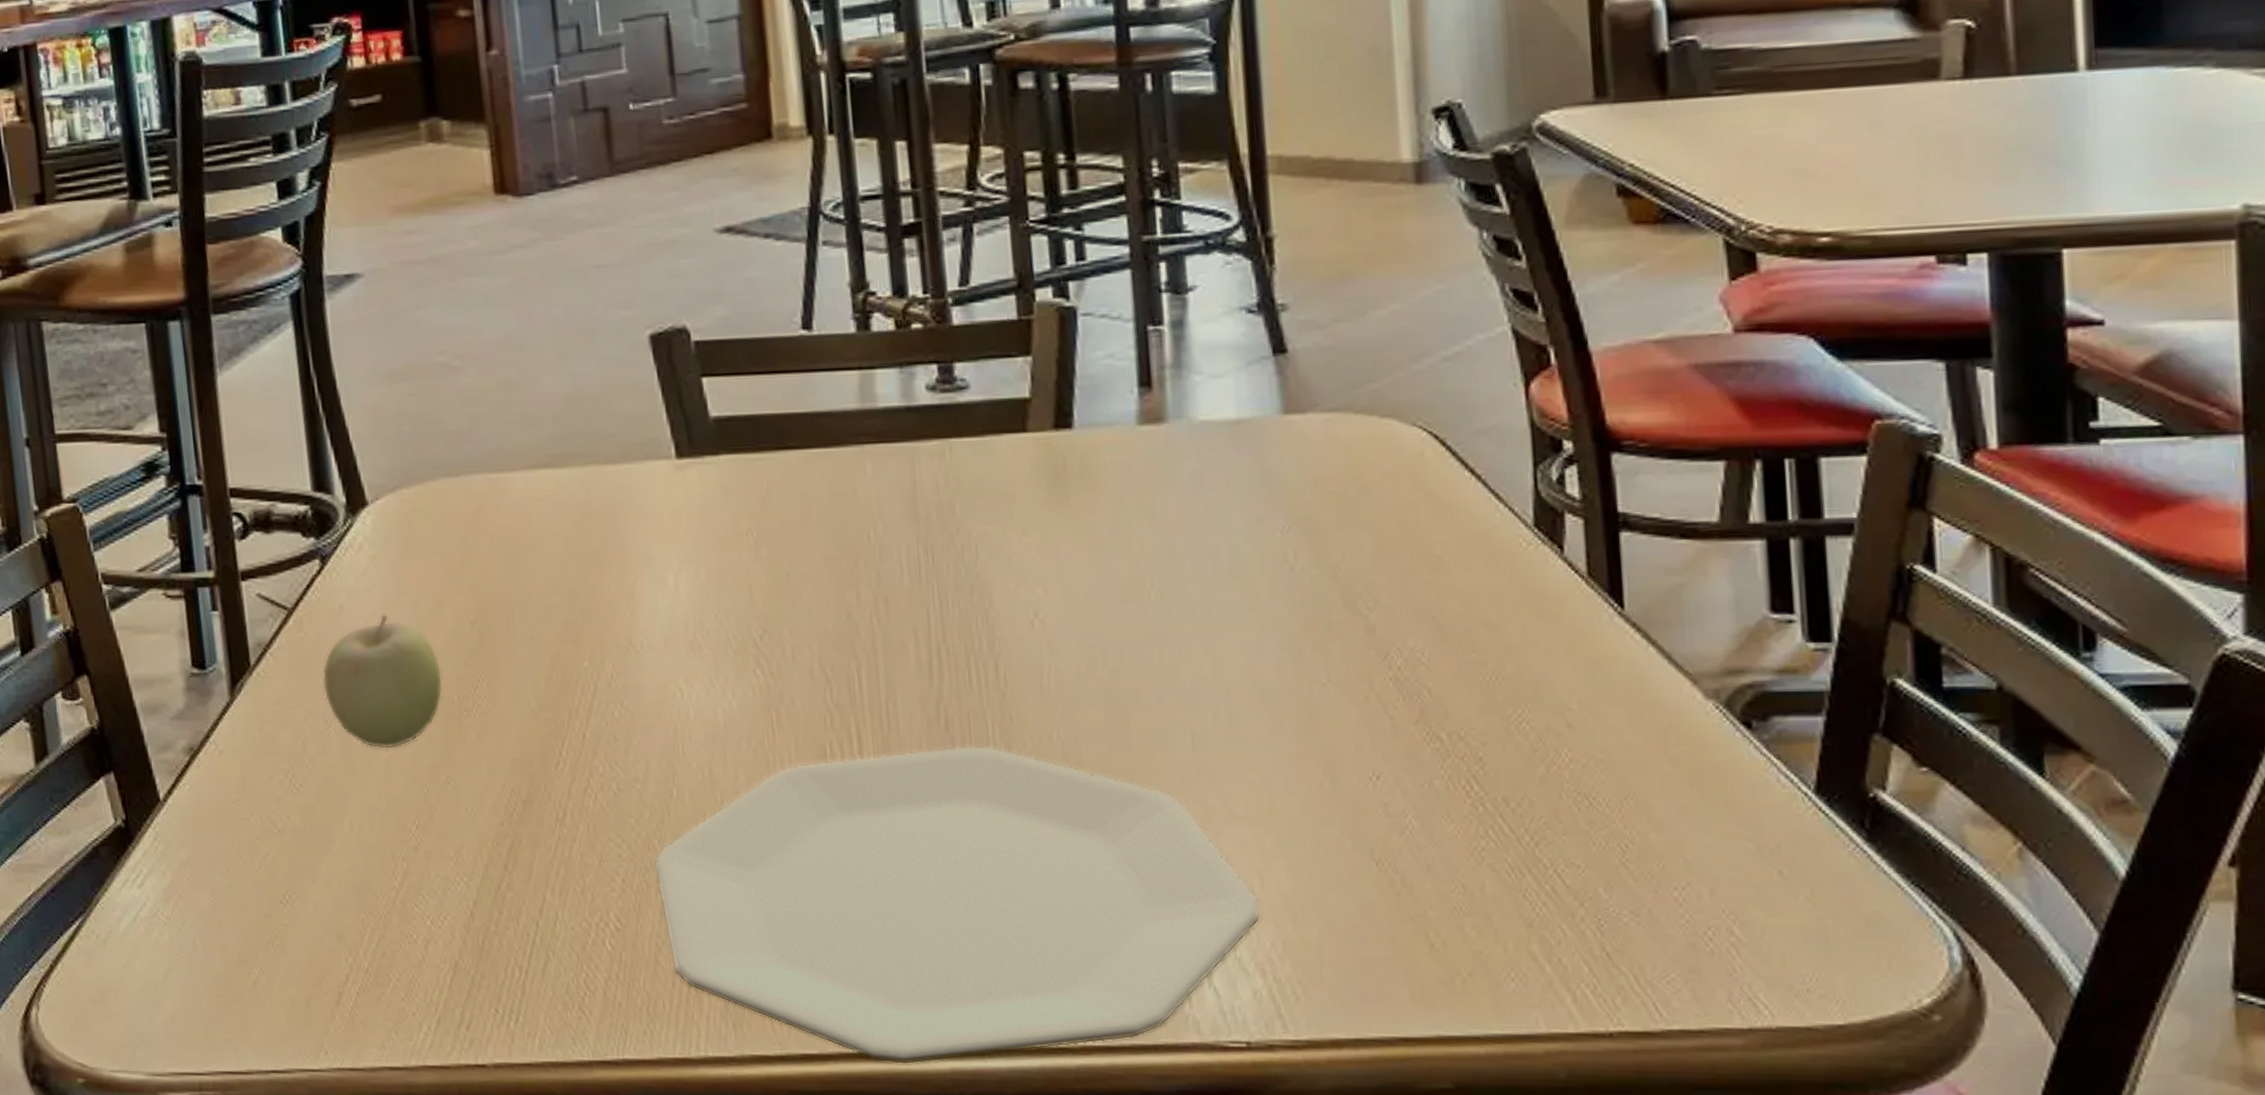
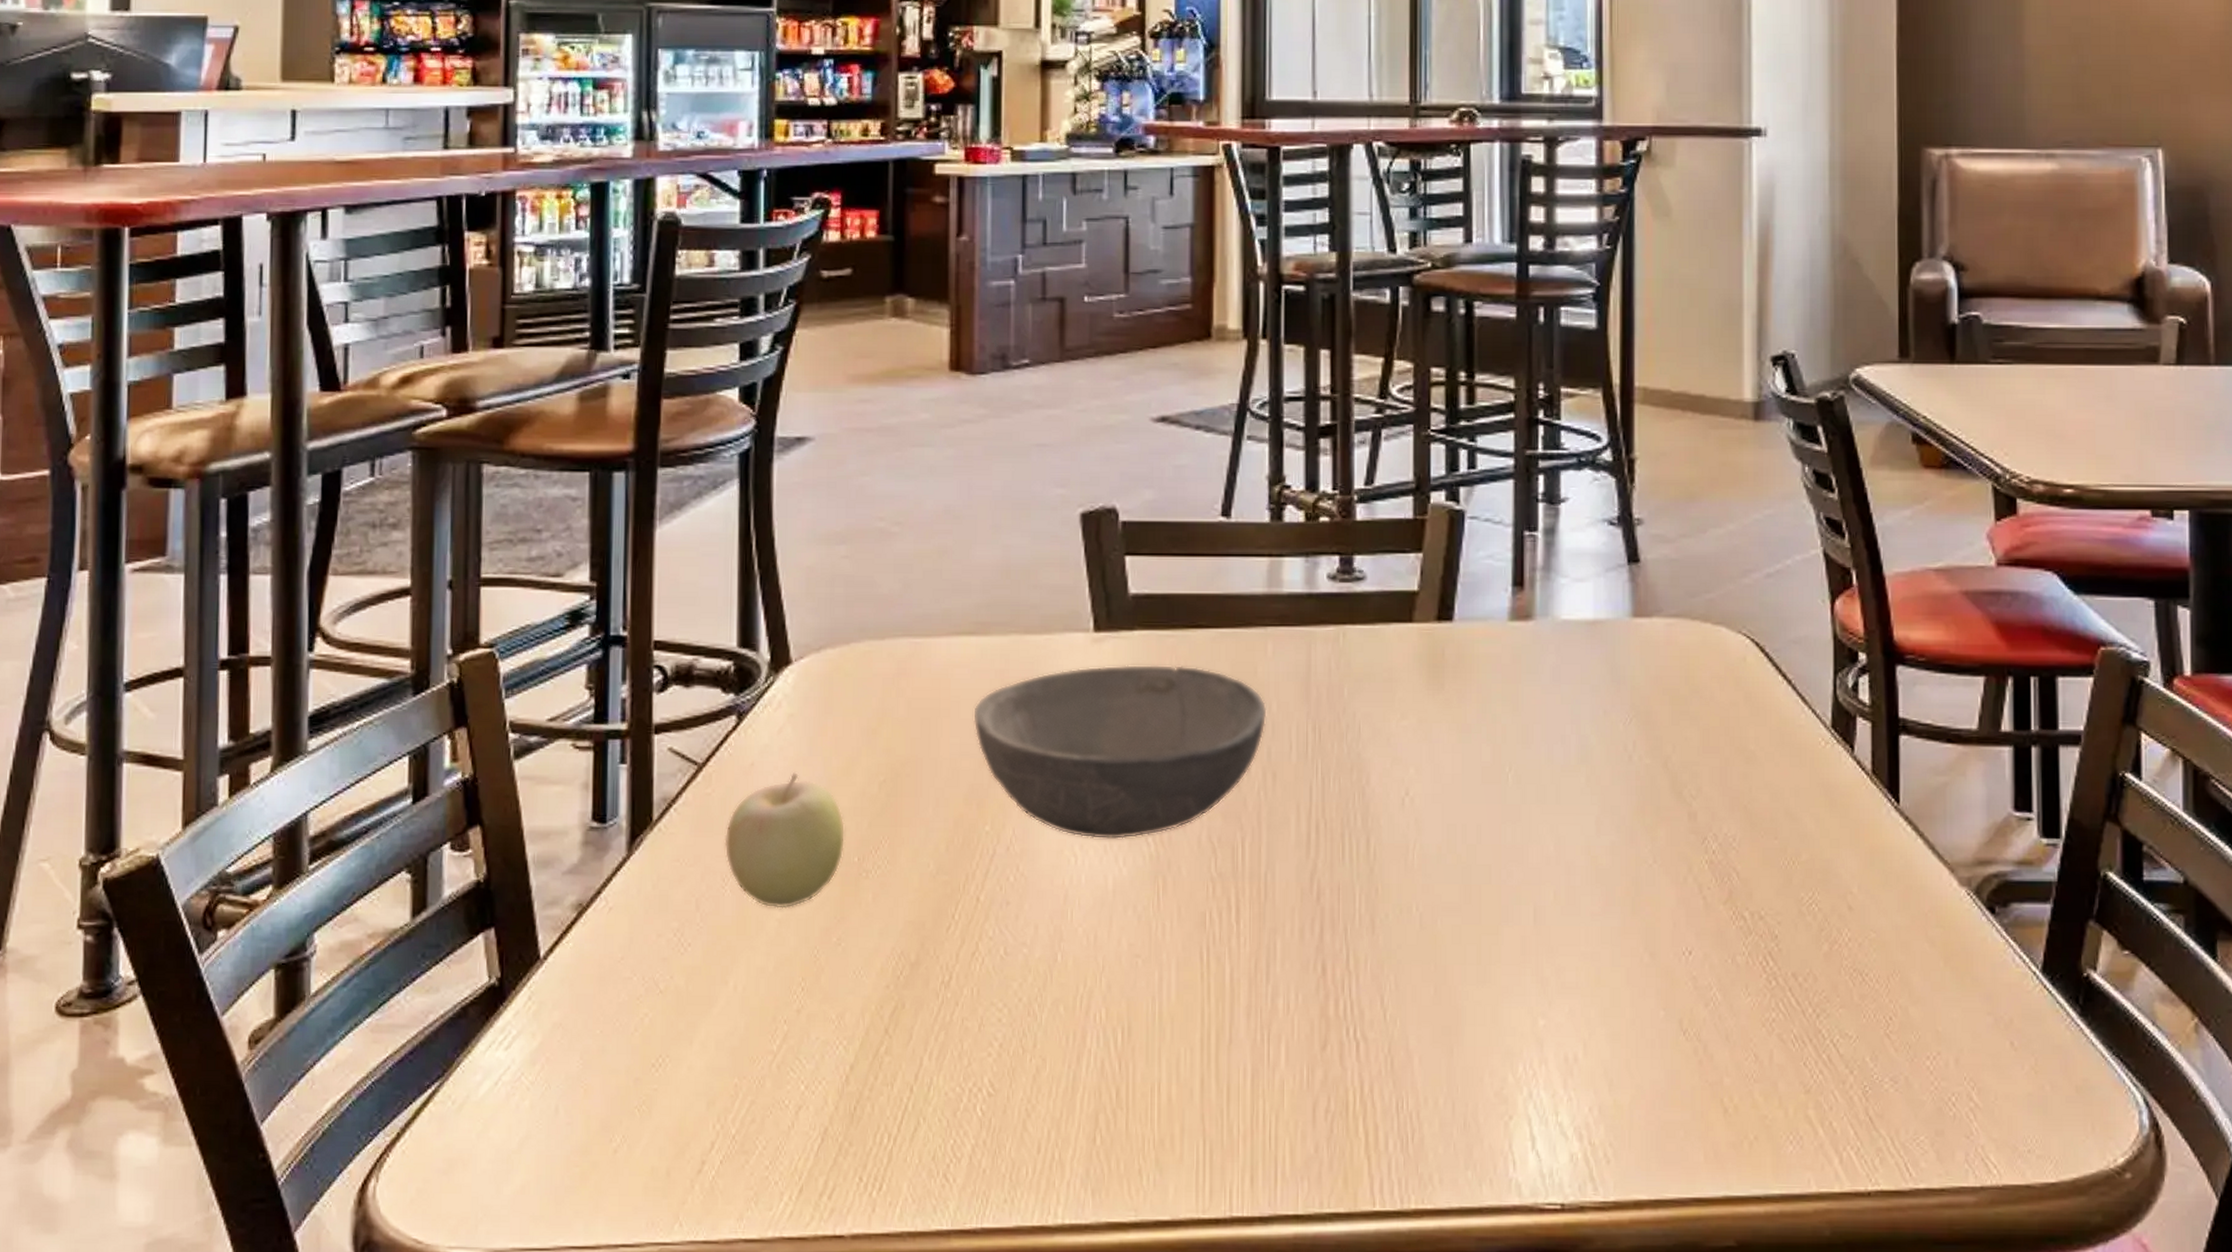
bowl: none [558,489,873,673] -> present [972,664,1267,840]
plate: present [653,745,1261,1065] -> none [1031,915,1582,1230]

